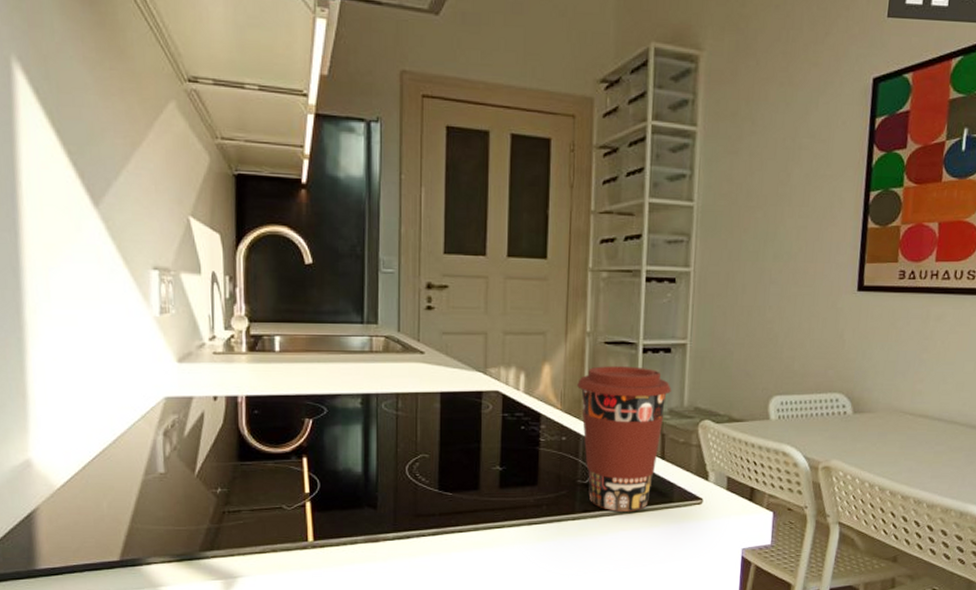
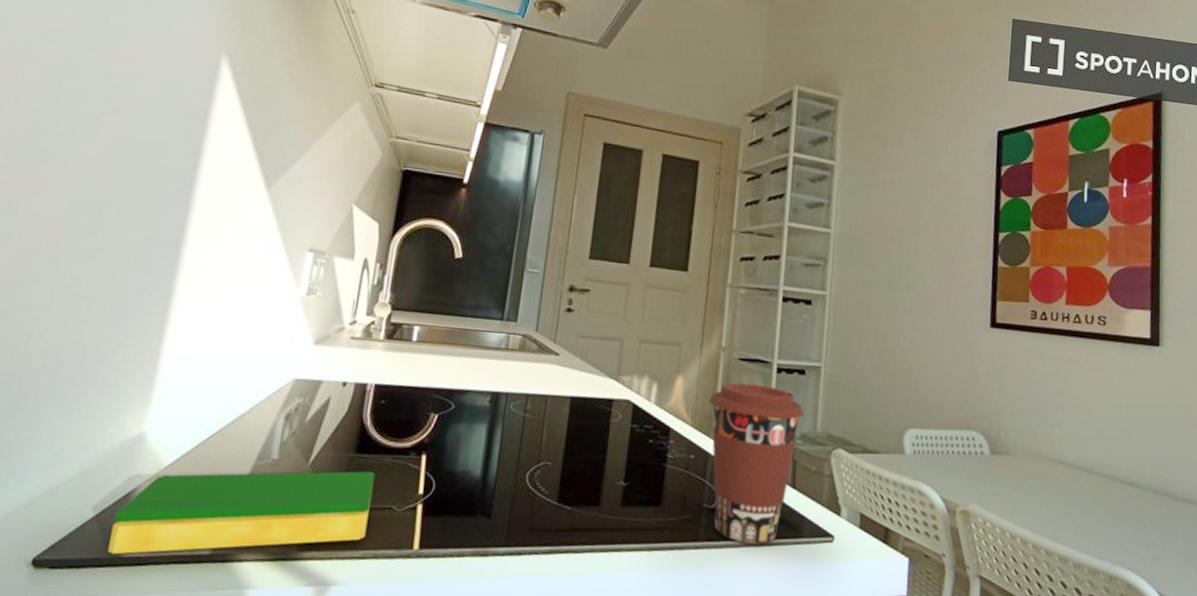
dish sponge: none [21,477,262,568] -> present [108,471,376,555]

